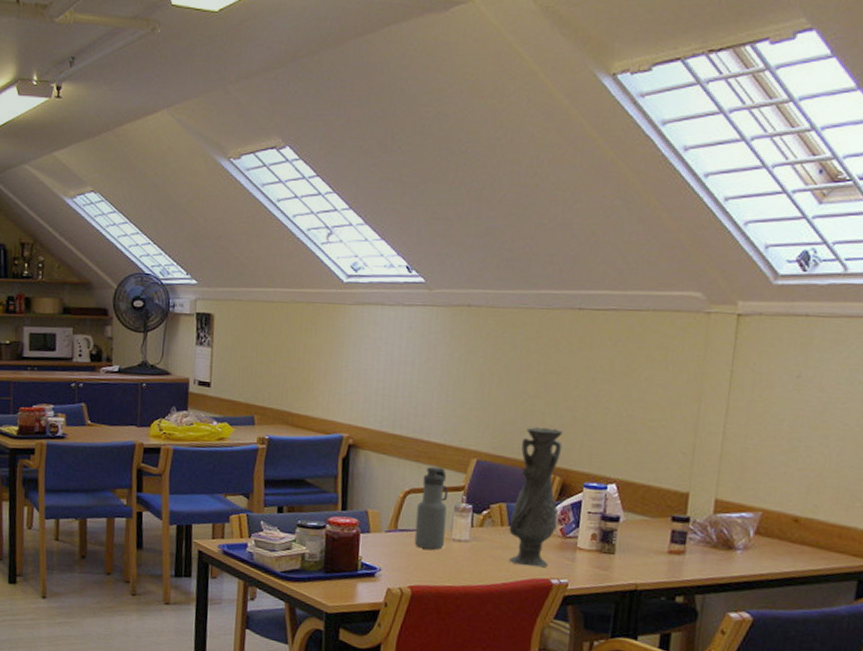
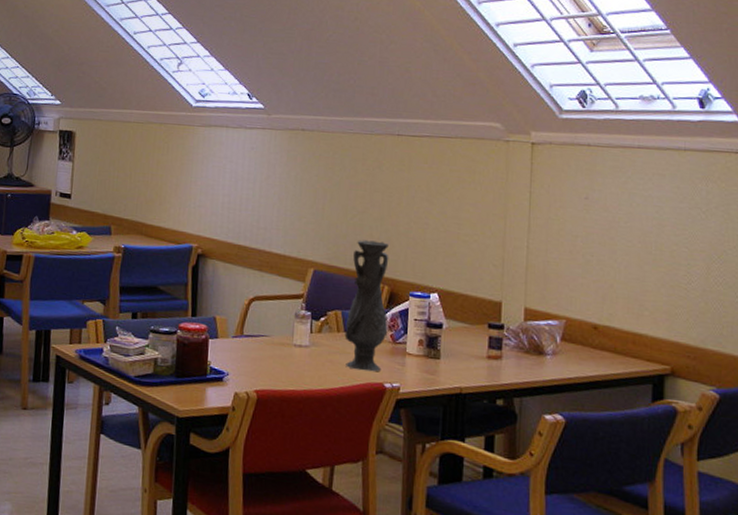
water bottle: present [414,466,449,550] -> none [259,275,289,355]

